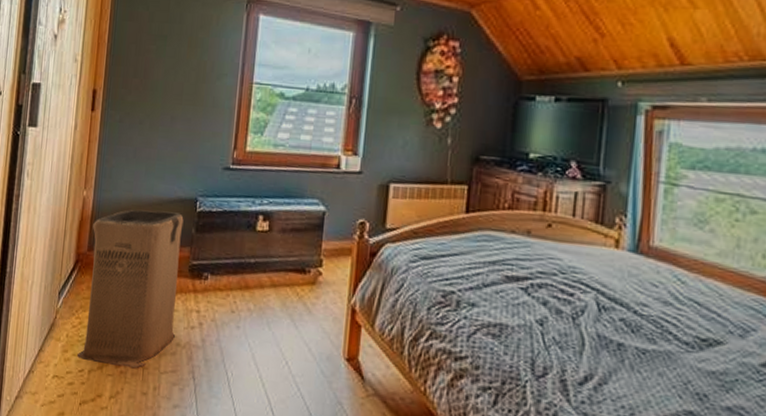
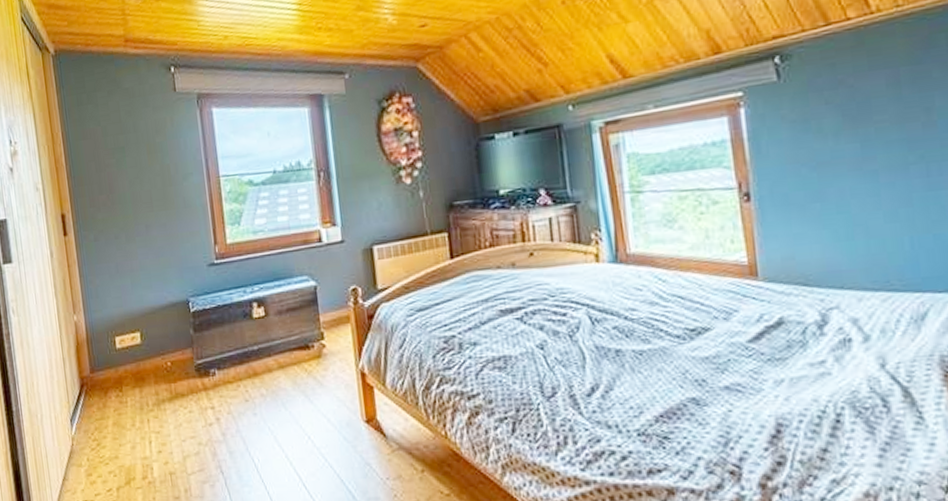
laundry basket: present [77,209,184,368] -> none [90,317,195,479]

